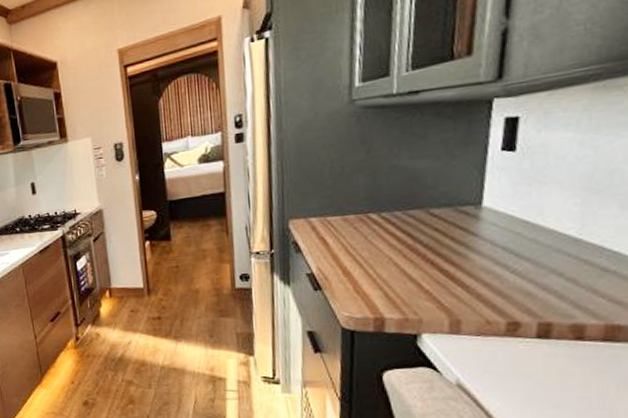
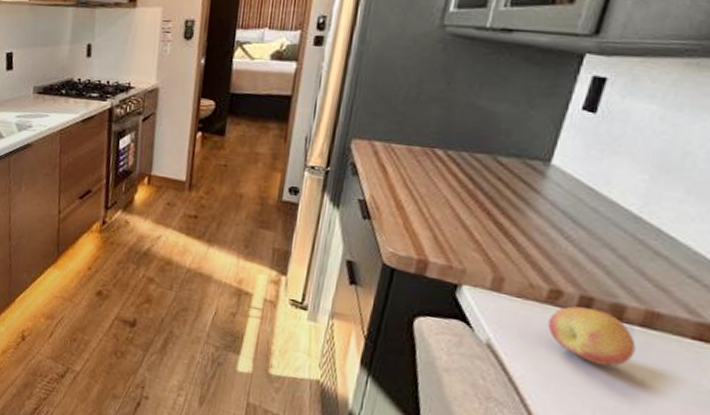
fruit: none [511,333,604,384] -> present [547,306,636,366]

